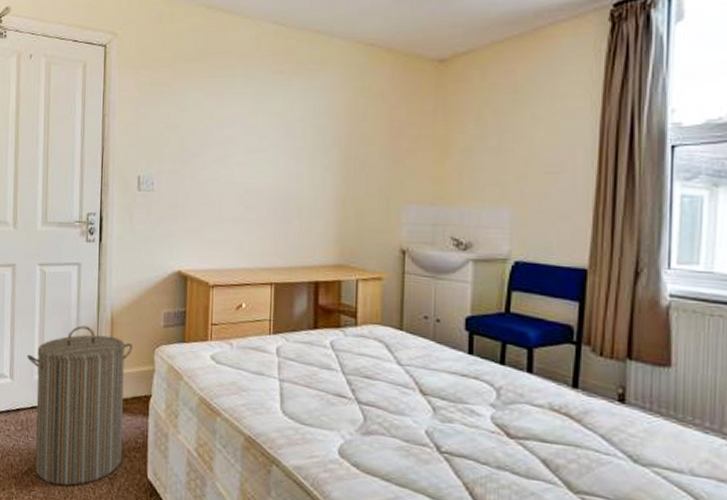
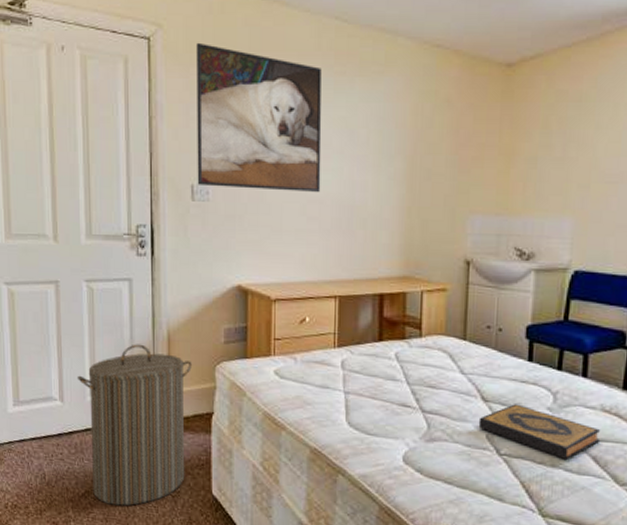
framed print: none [143,48,260,184] -> present [195,42,322,193]
hardback book: none [417,398,551,461] -> present [478,404,601,459]

